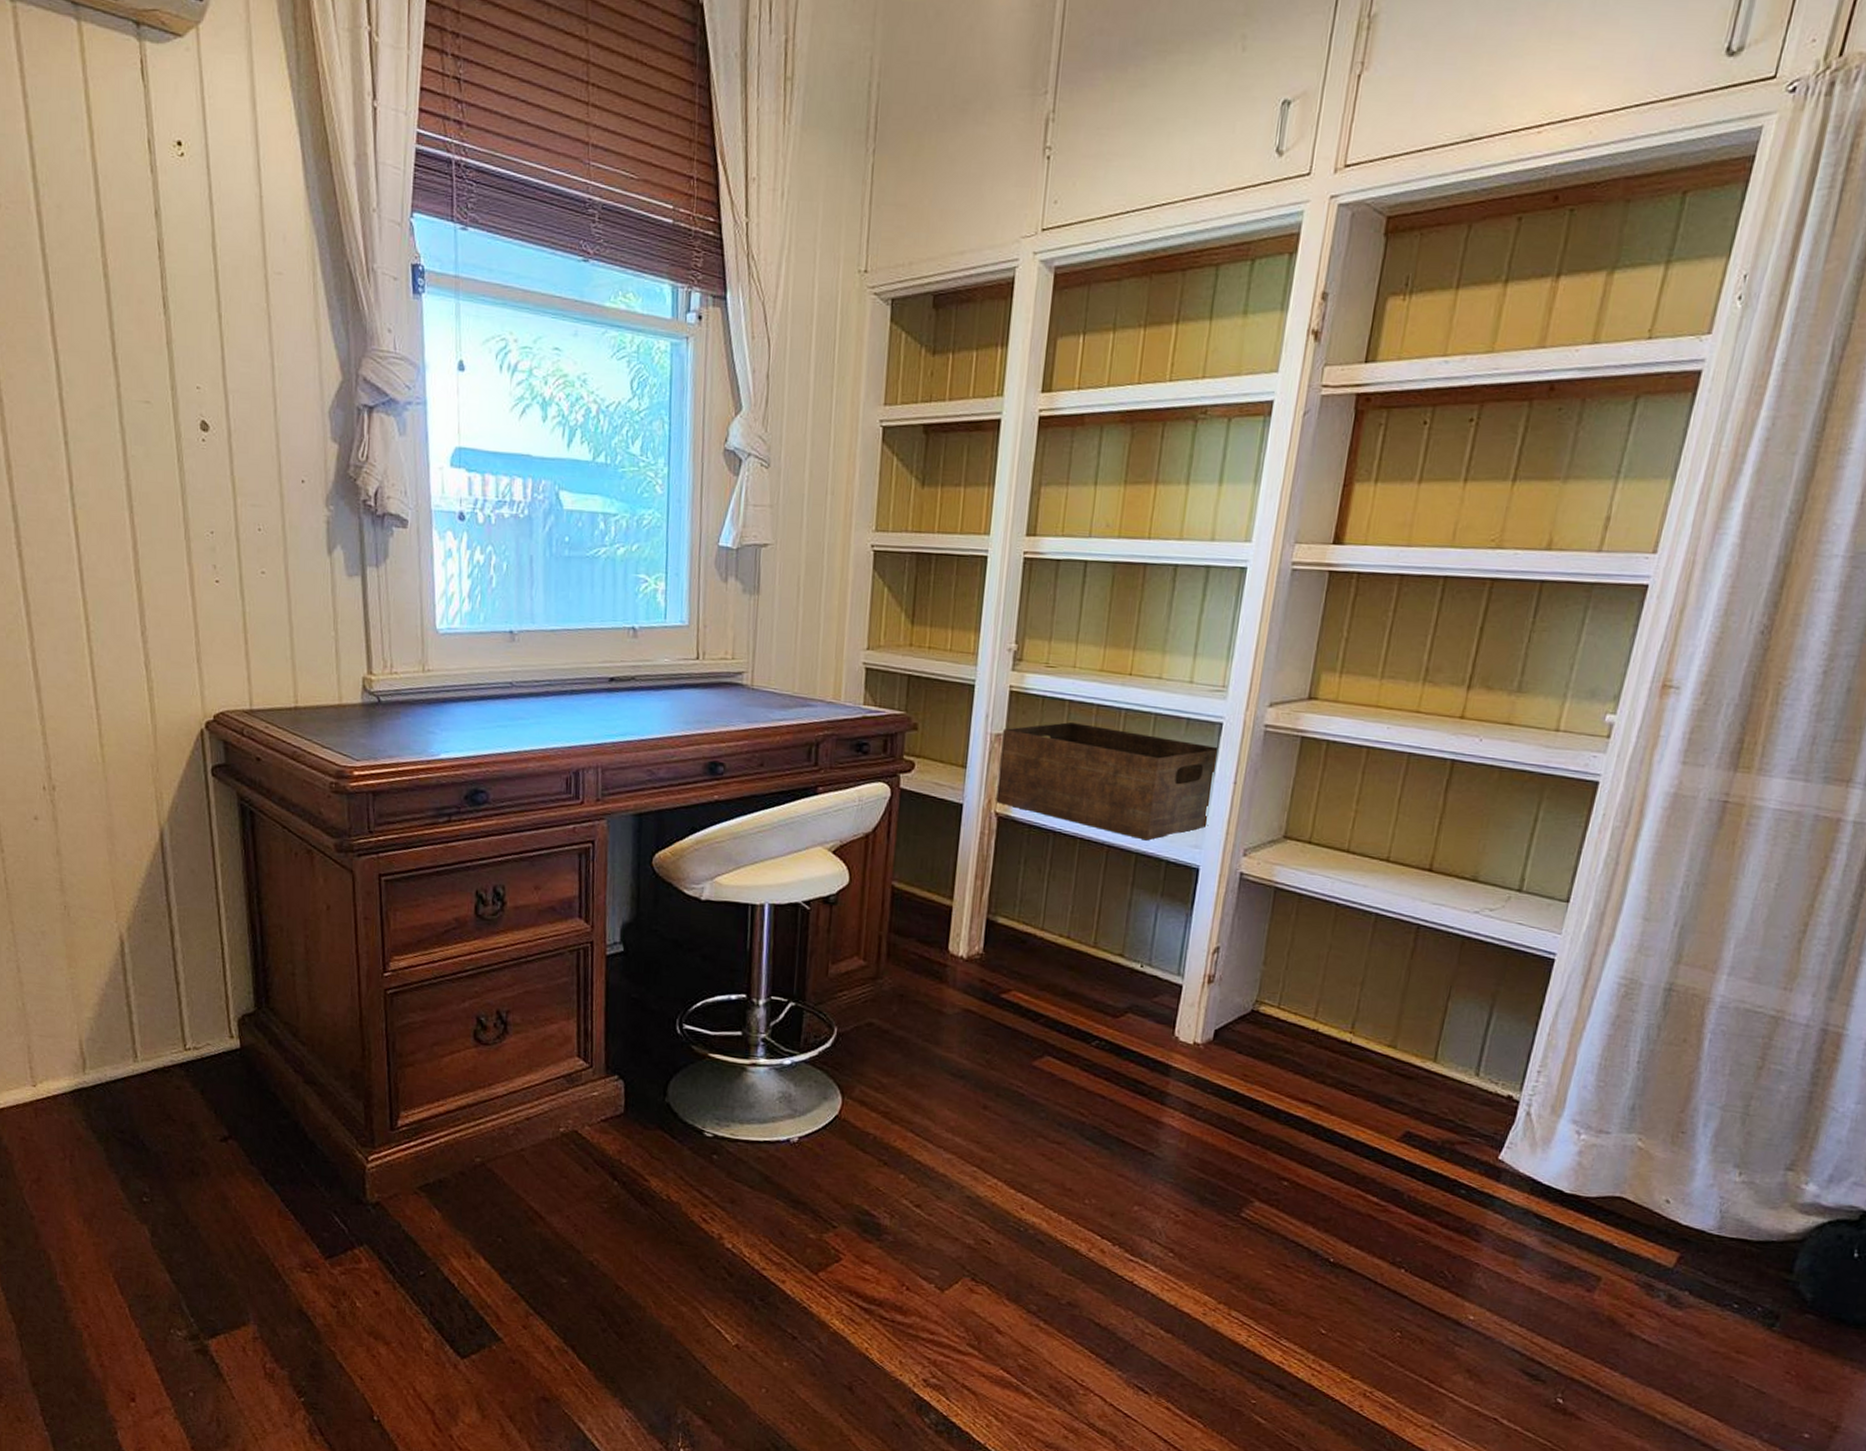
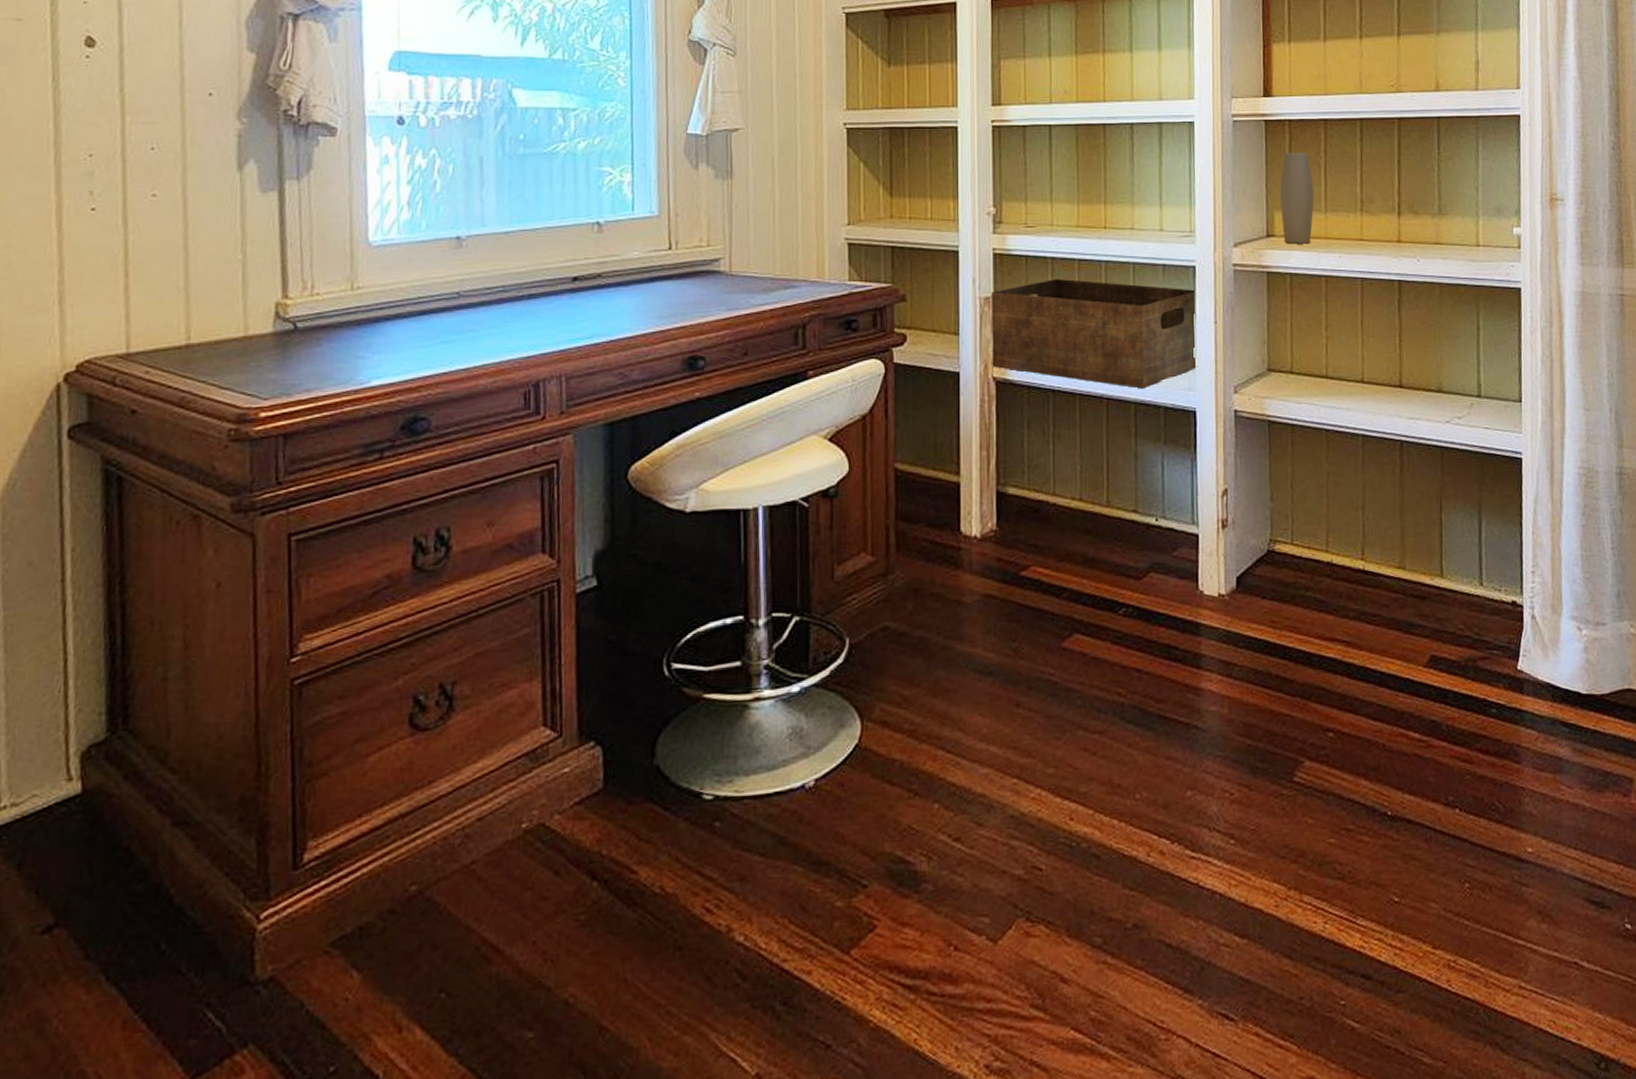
vase: none [1327,609,1375,711] -> present [1280,153,1314,244]

